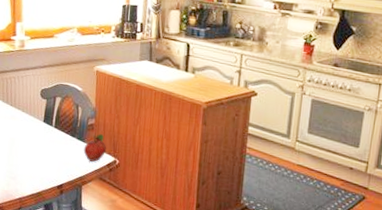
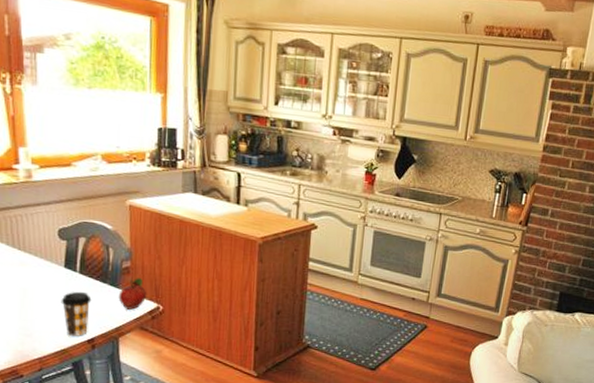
coffee cup: none [39,143,63,182] -> present [61,291,92,336]

